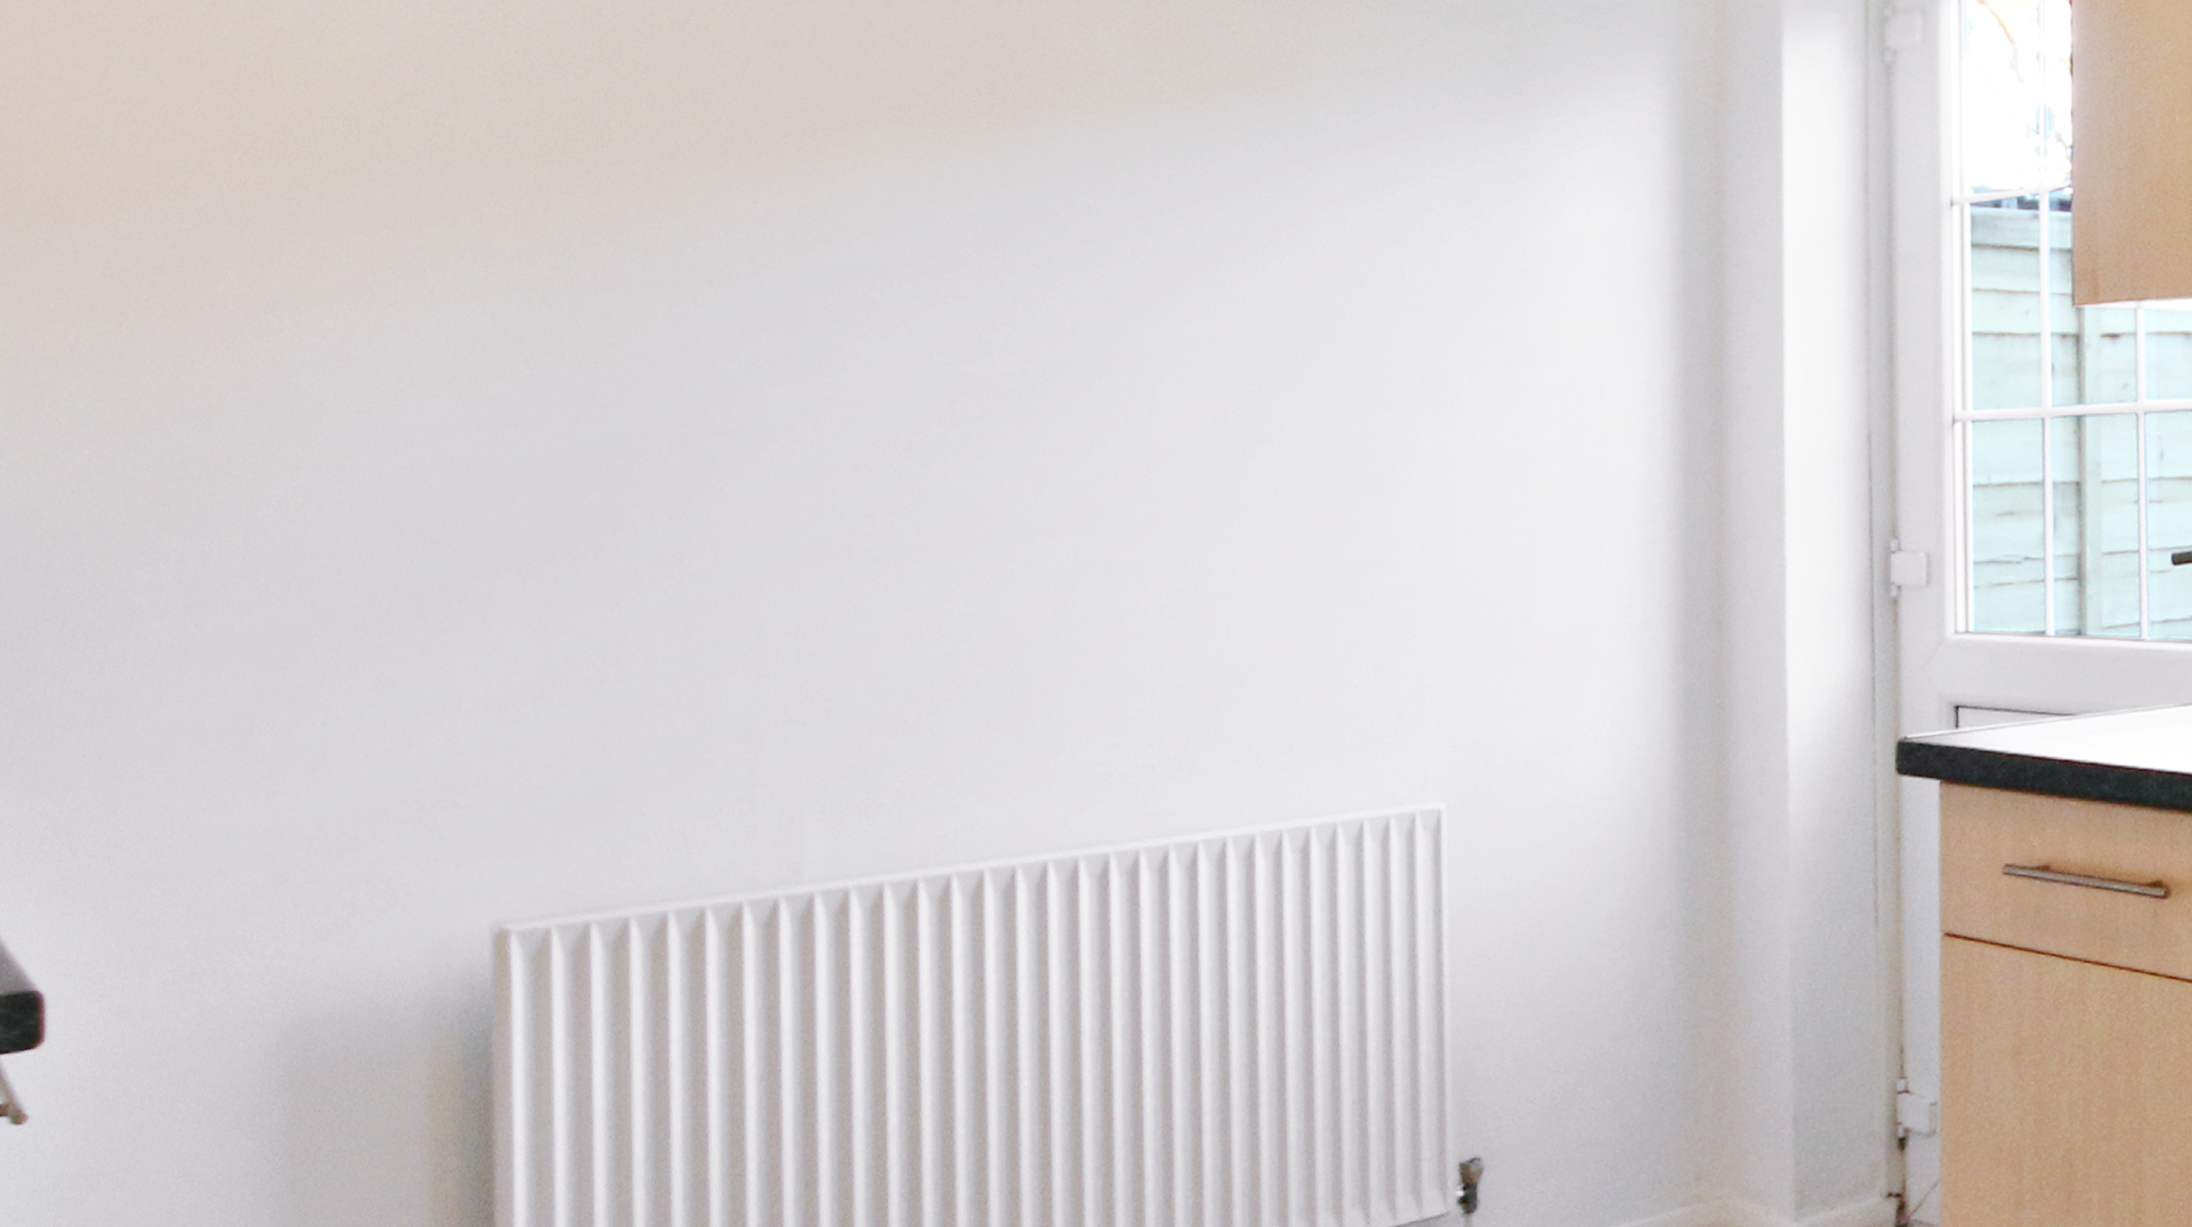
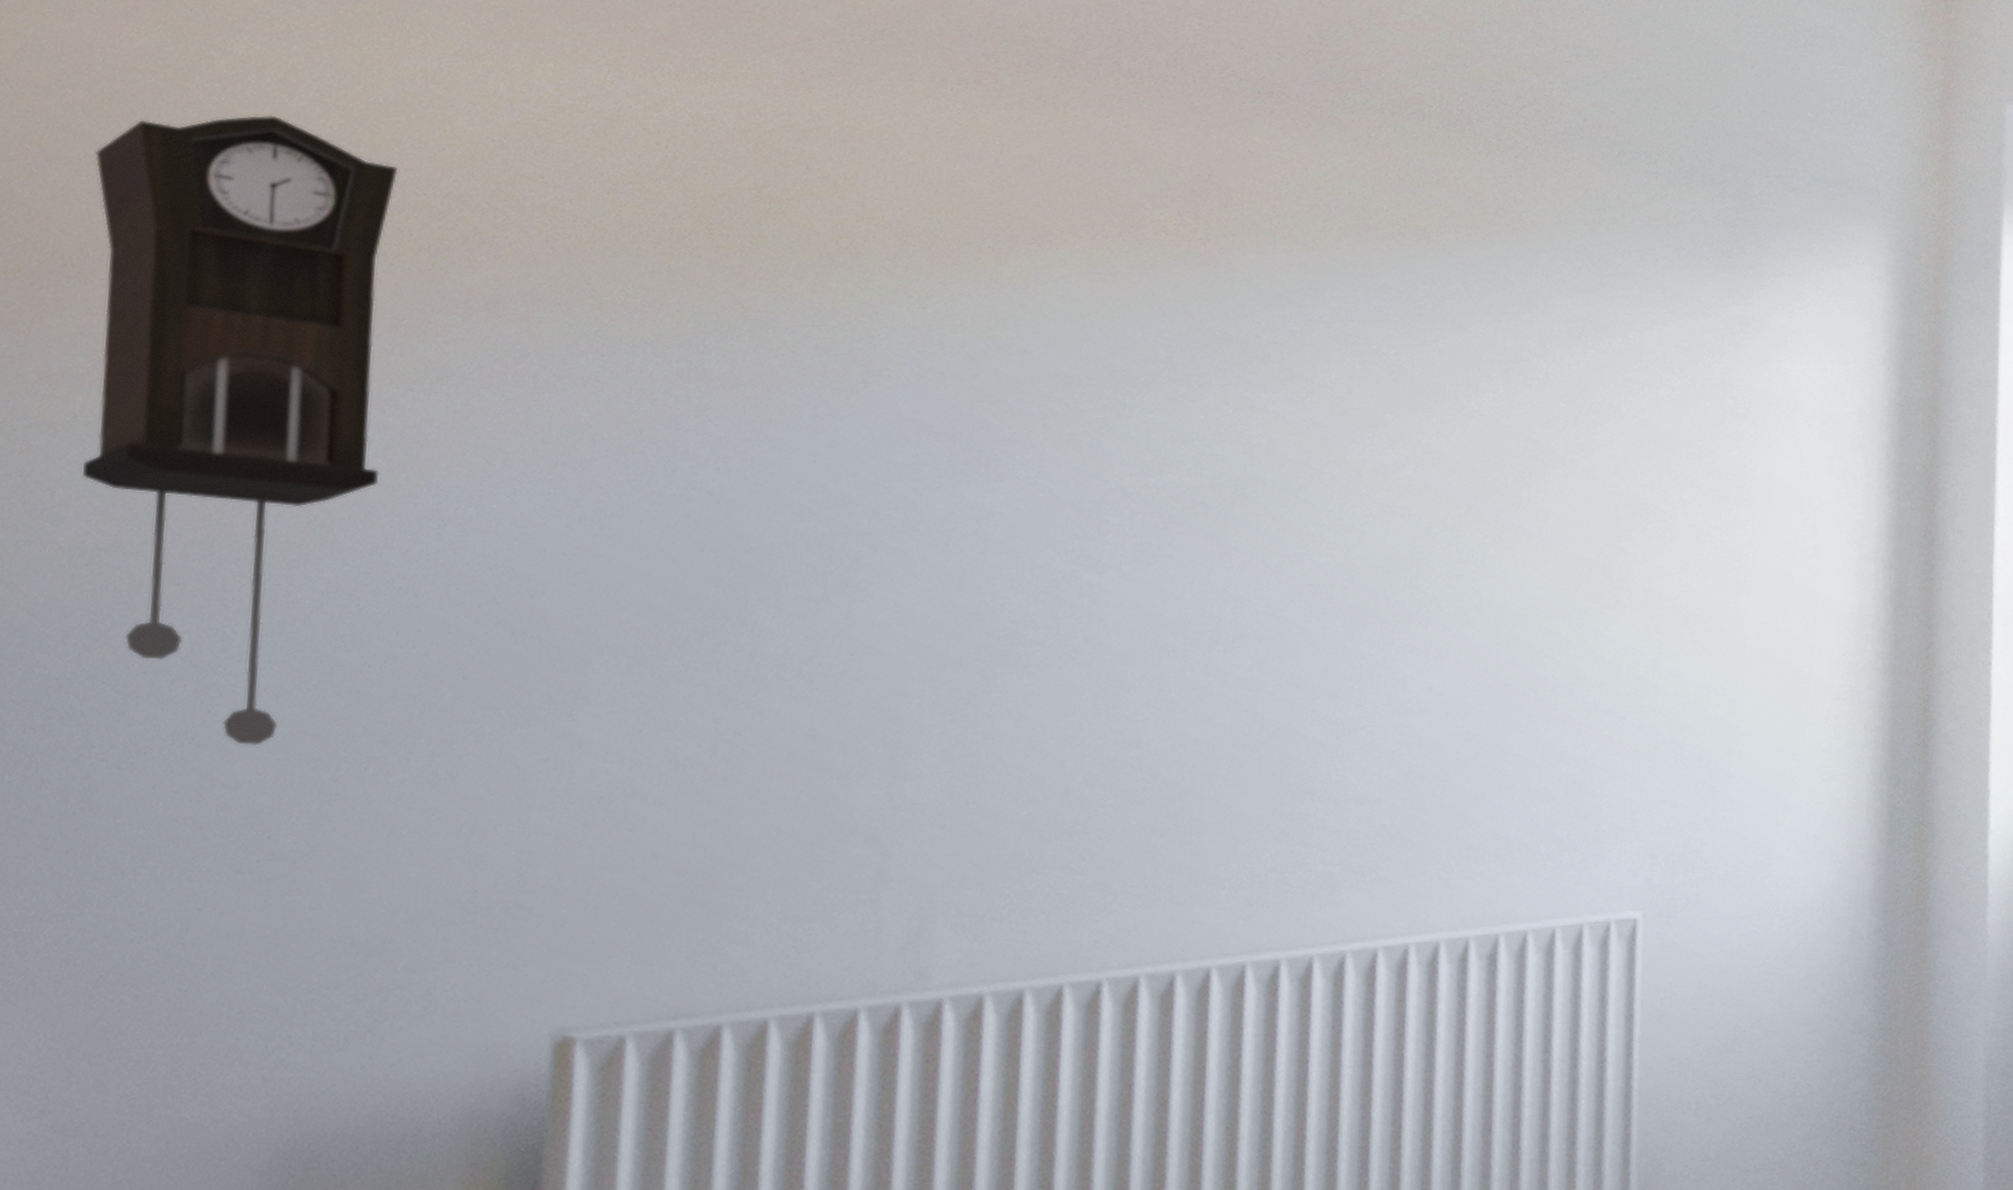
pendulum clock: none [65,49,313,657] -> present [82,115,398,746]

